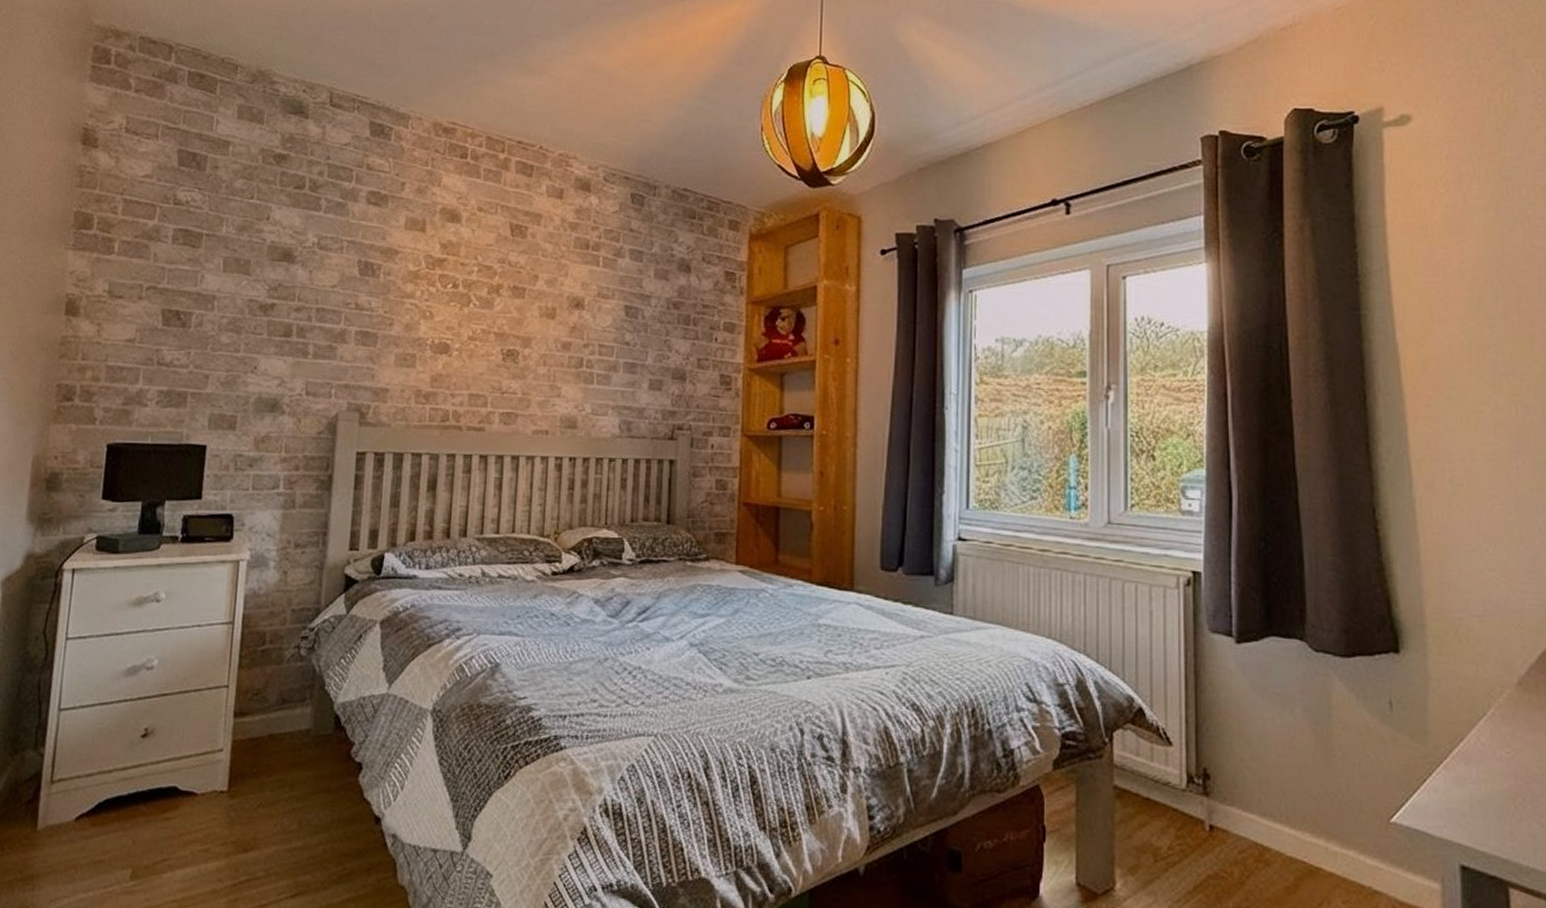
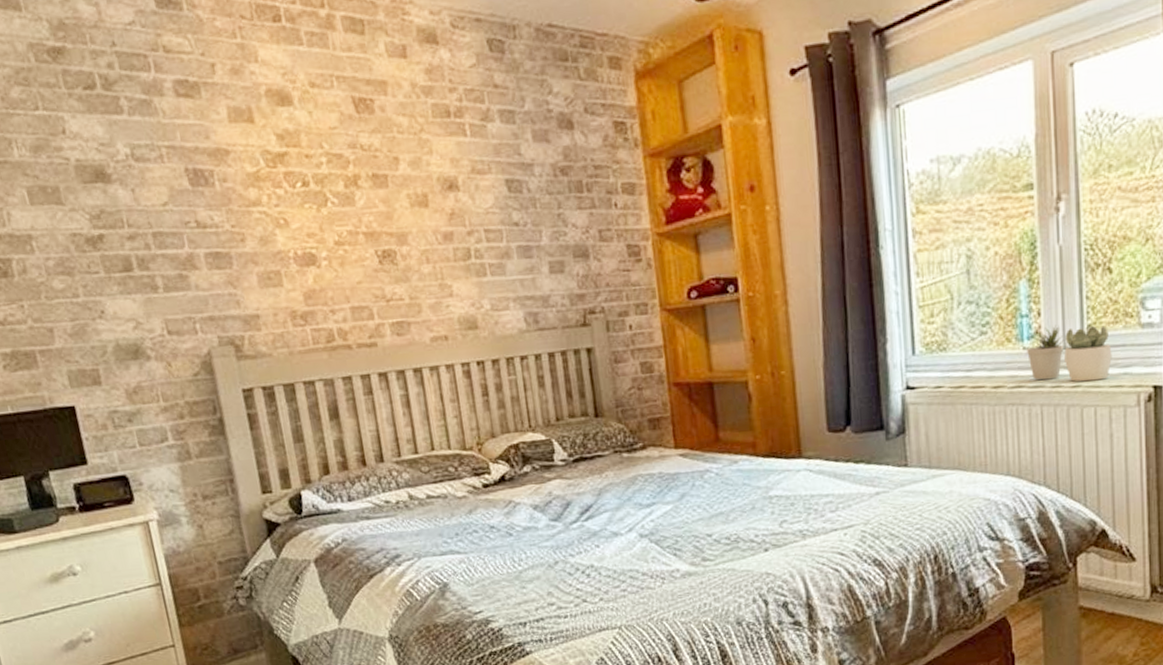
potted plant: none [1073,500,1109,551] -> present [1027,325,1064,381]
succulent plant: none [1109,505,1153,558] -> present [1064,325,1112,382]

